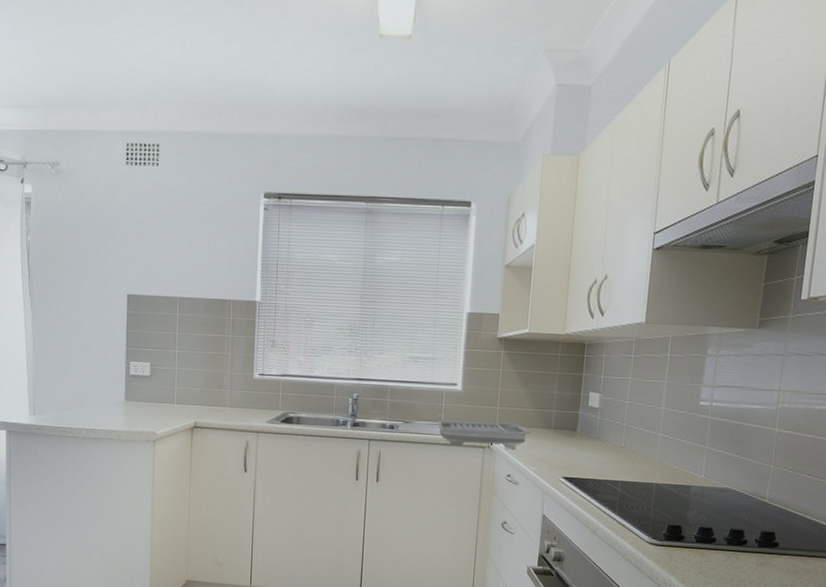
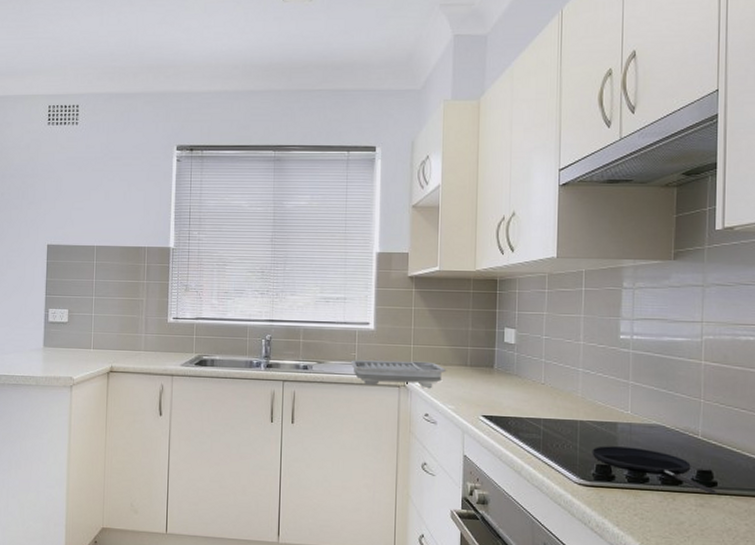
frying pan: none [664,508,778,555] -> present [592,446,717,495]

